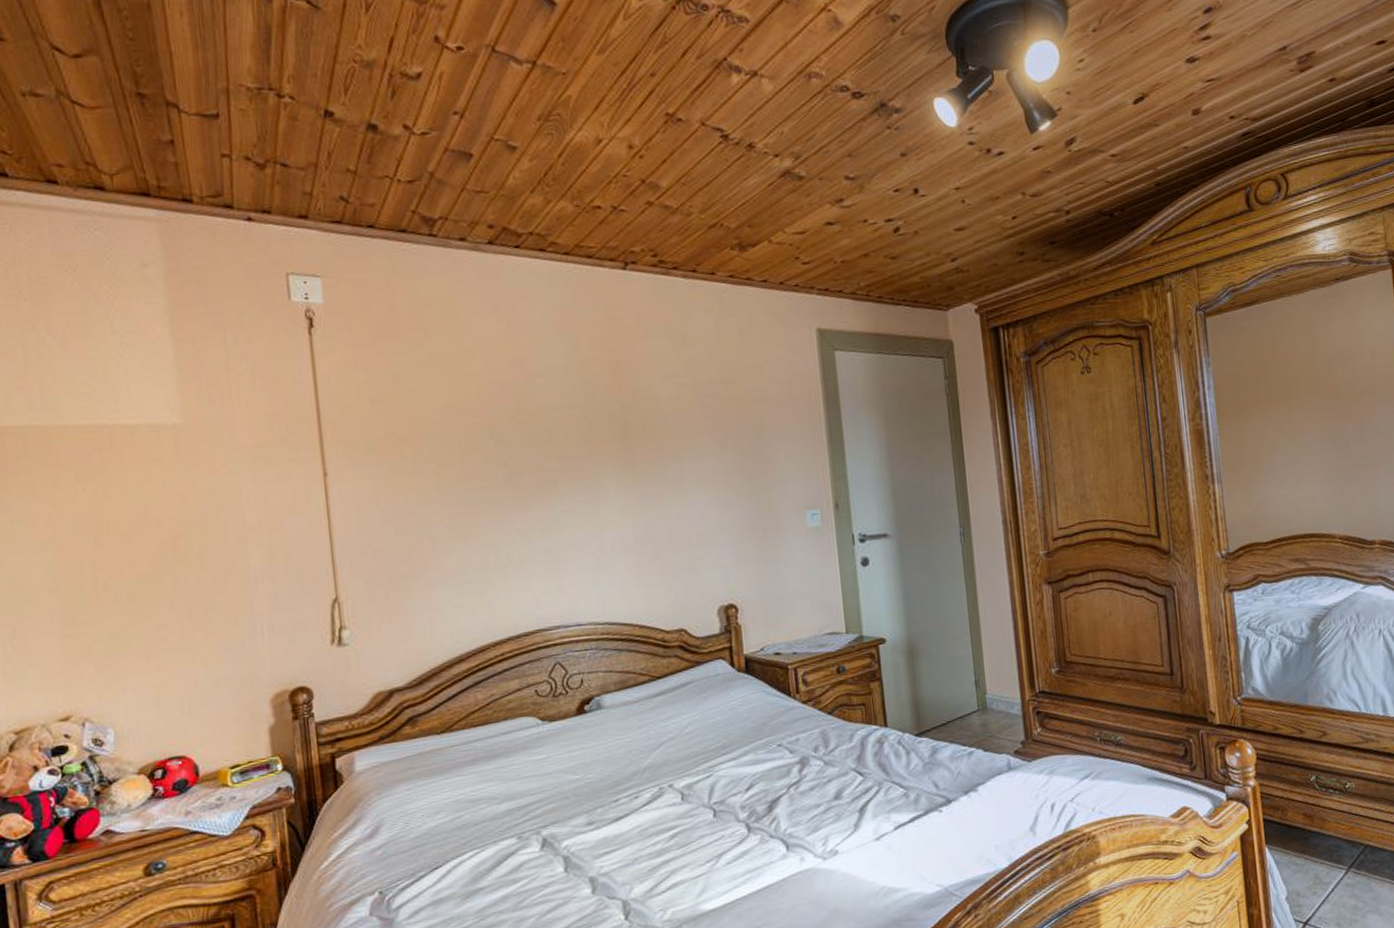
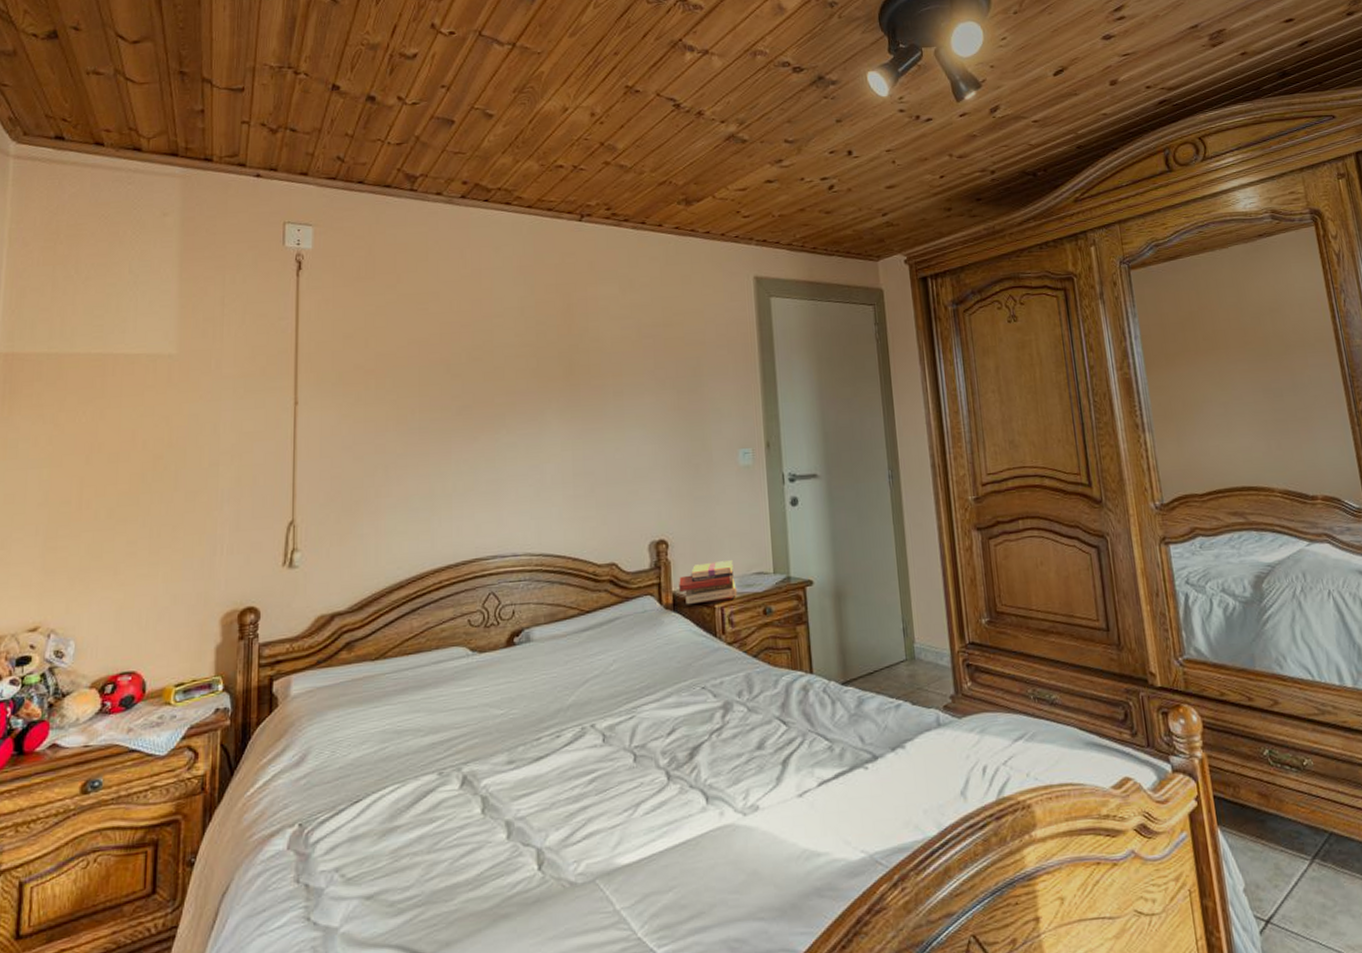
books: none [750,622,811,667] -> present [679,560,738,605]

